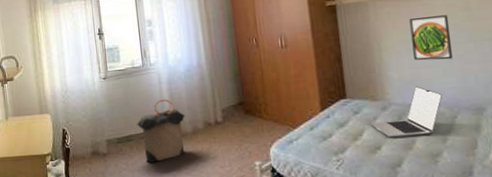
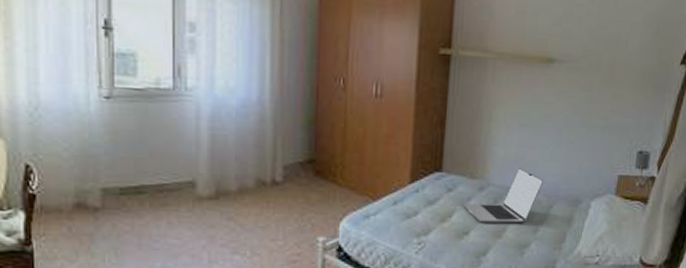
laundry hamper: present [136,99,186,163] -> none [153,141,231,226]
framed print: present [409,15,453,61] -> none [524,87,568,143]

